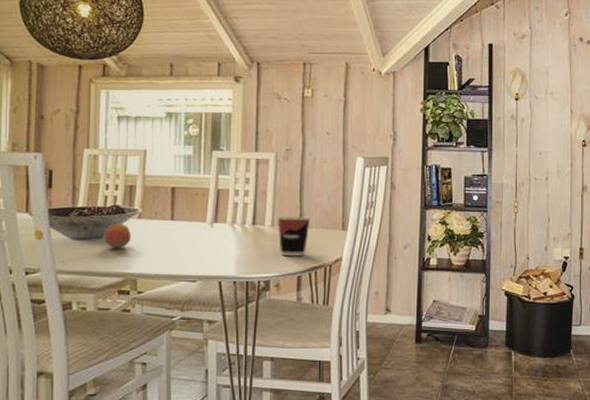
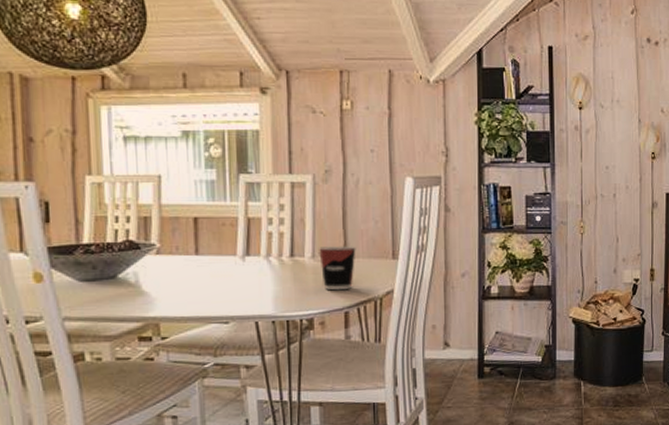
fruit: present [105,222,132,248] -> none [117,260,150,289]

